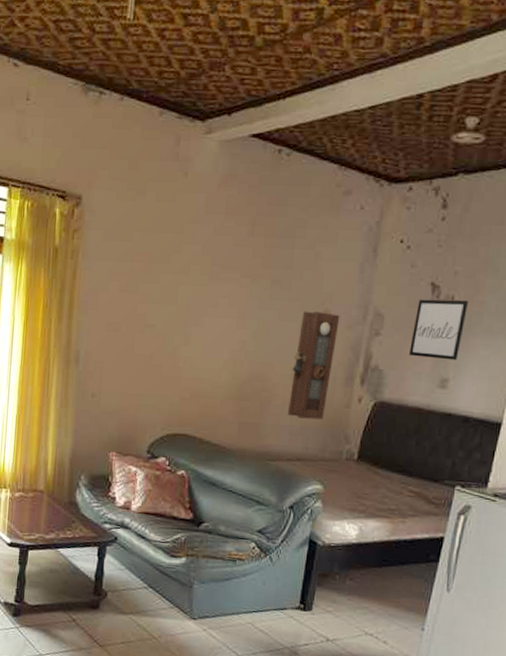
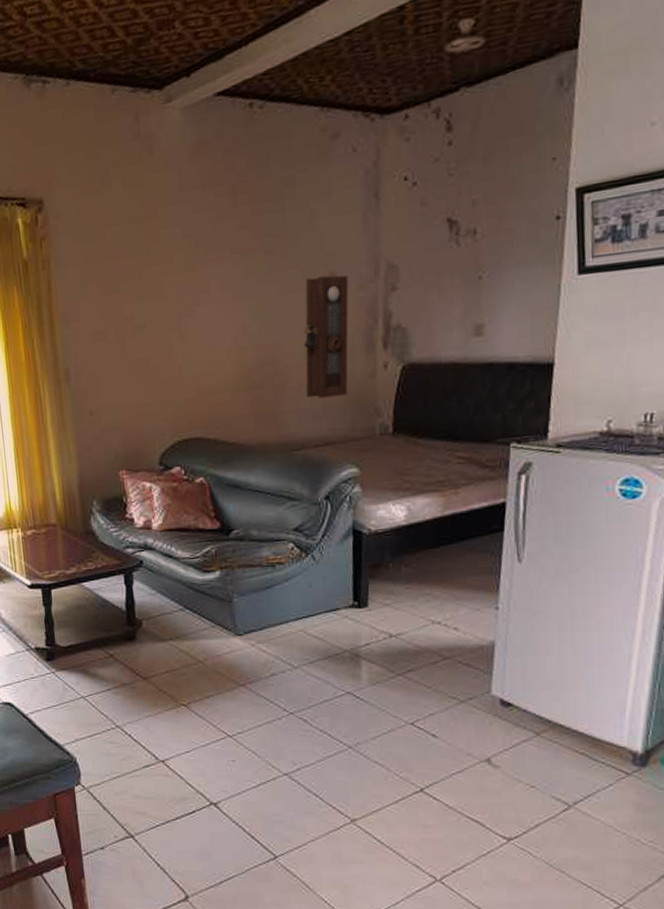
wall art: present [409,299,468,361] -> none [433,230,494,307]

